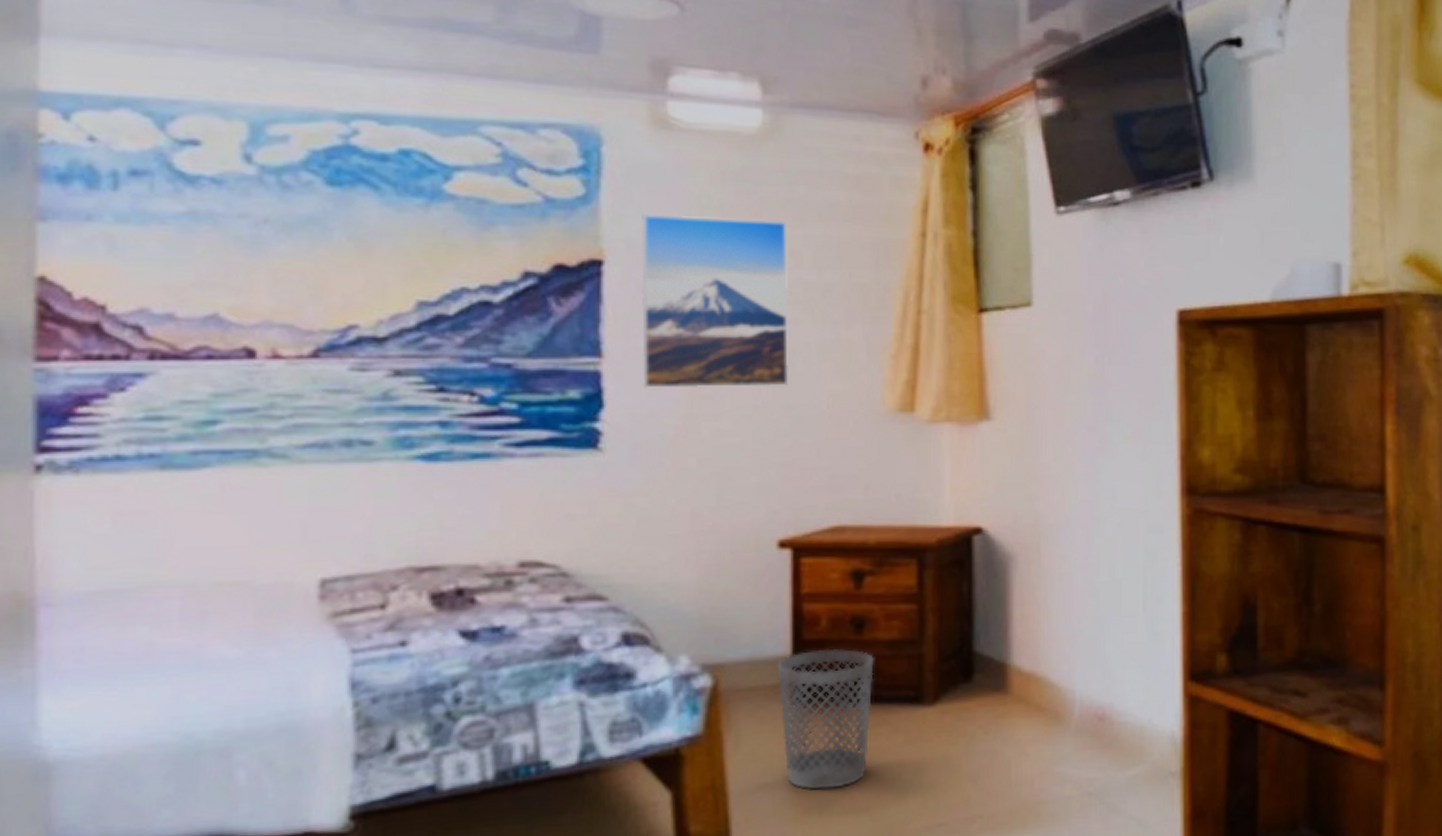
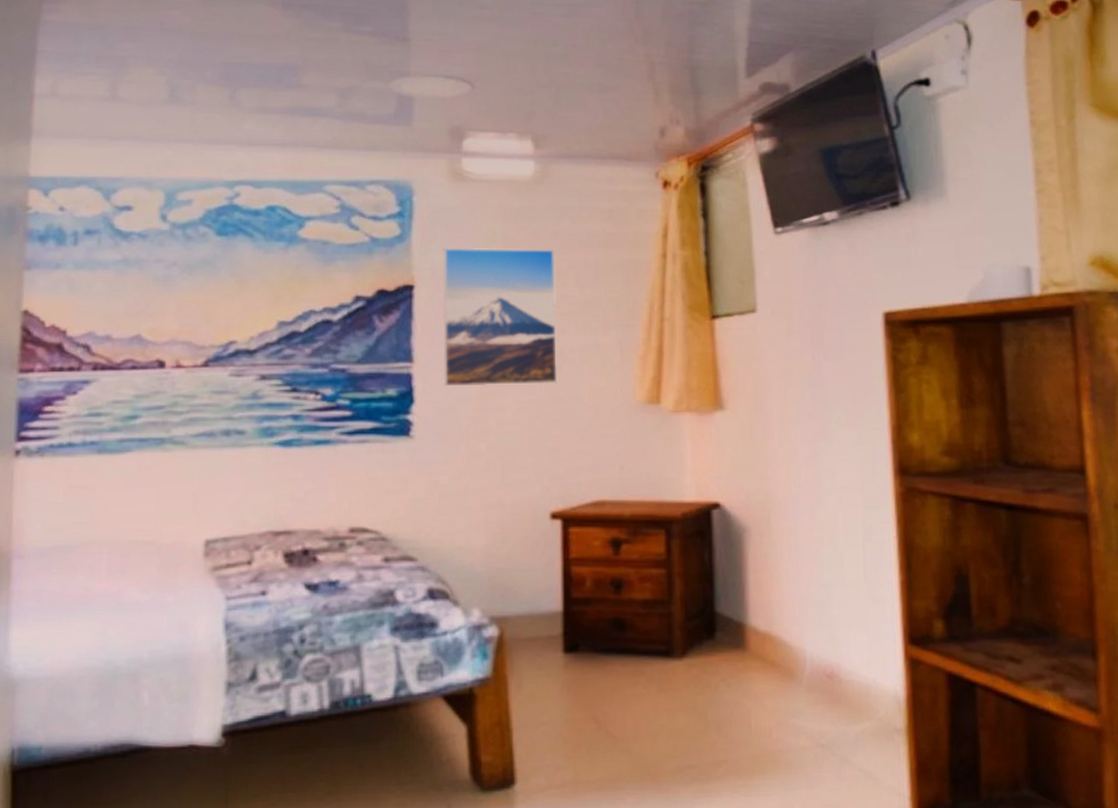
wastebasket: present [777,648,874,790] -> none [551,606,631,730]

